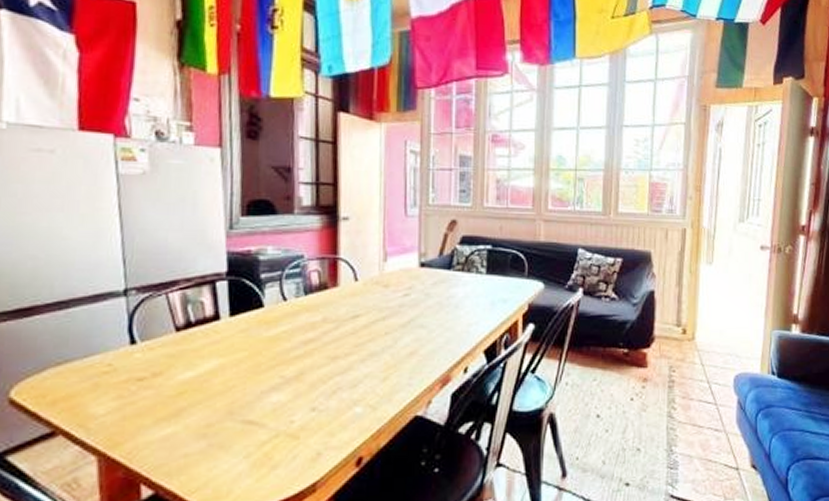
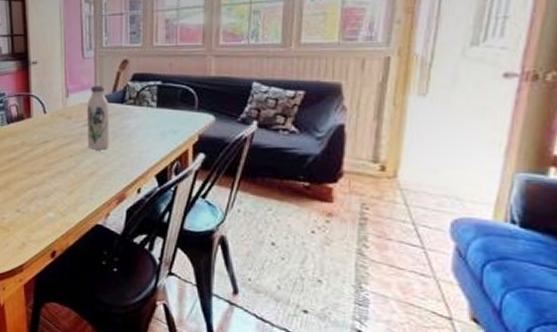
water bottle: none [408,248,435,324] -> present [87,85,110,150]

